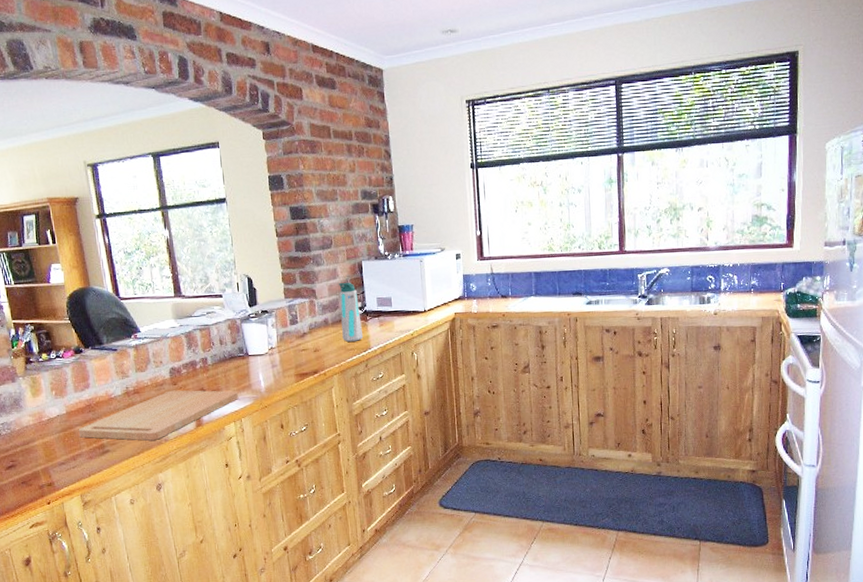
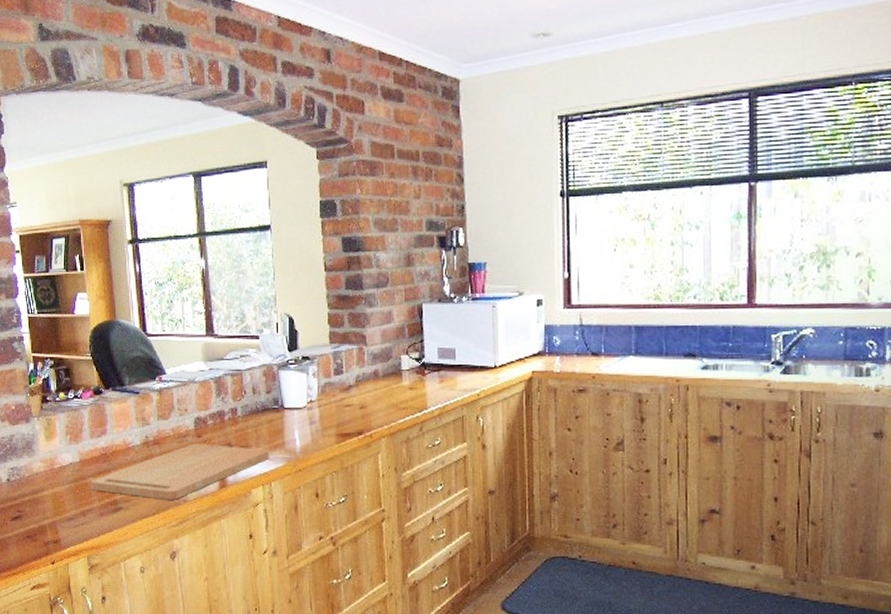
water bottle: present [339,282,363,342] -> none [394,327,418,399]

